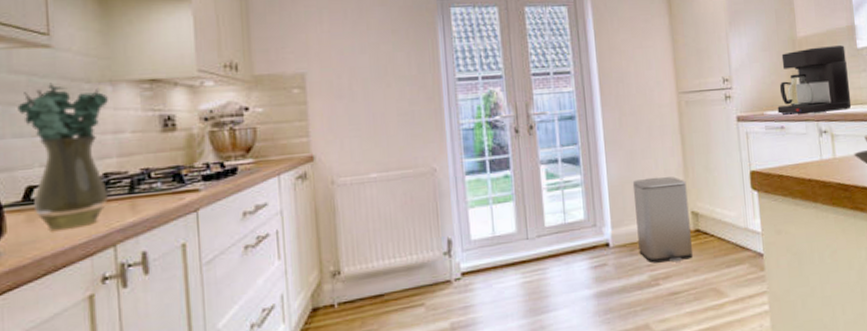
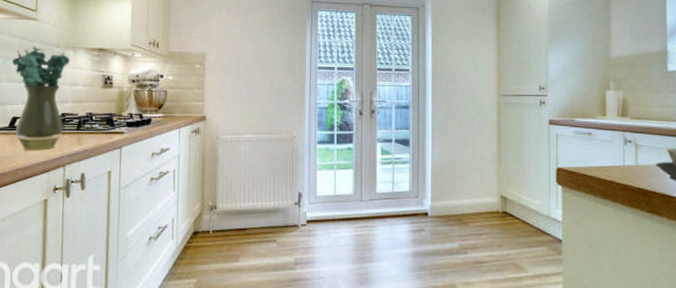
pedal bin: present [632,177,693,263] -> none [452,163,499,237]
coffee maker: present [777,45,852,115] -> none [587,67,657,125]

